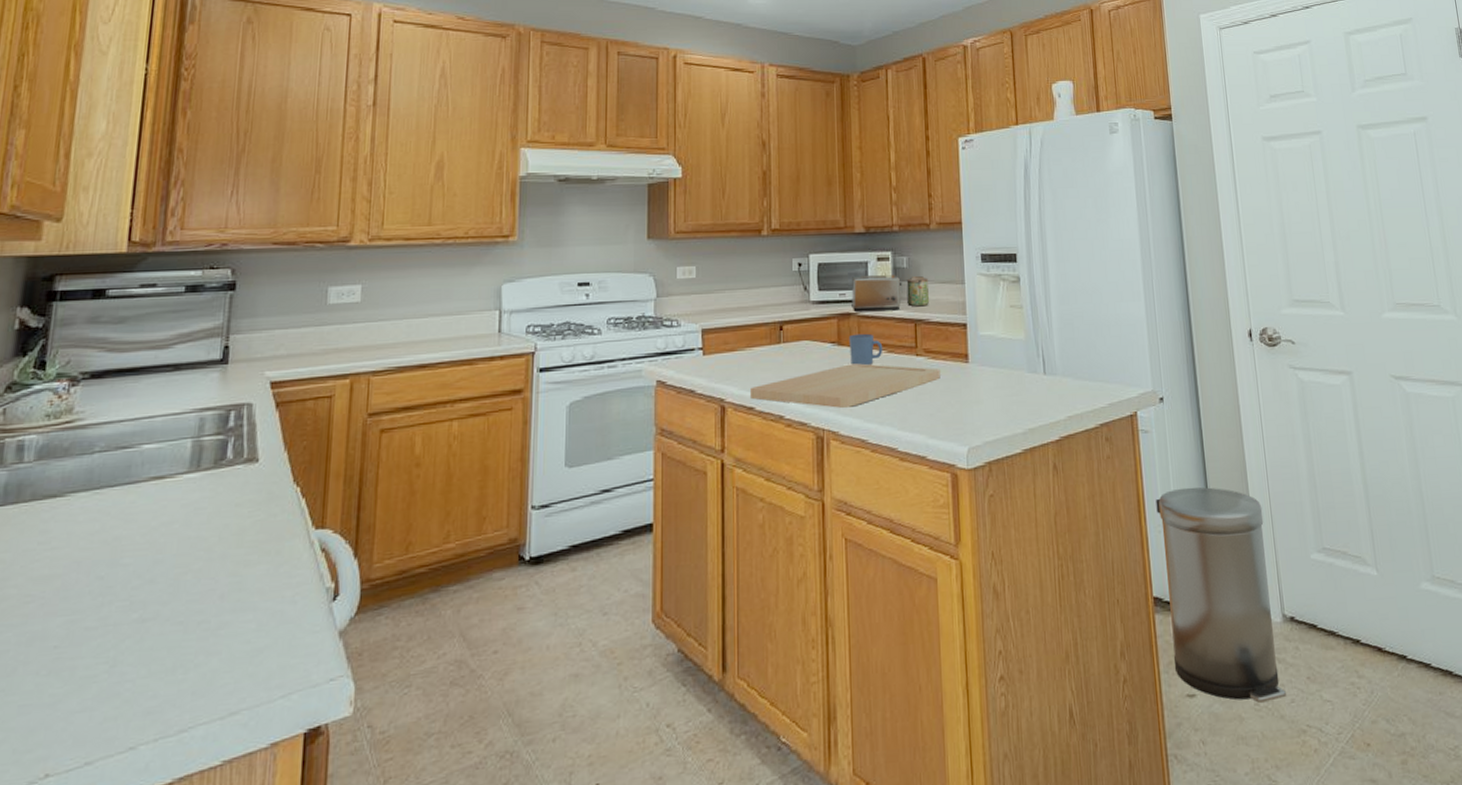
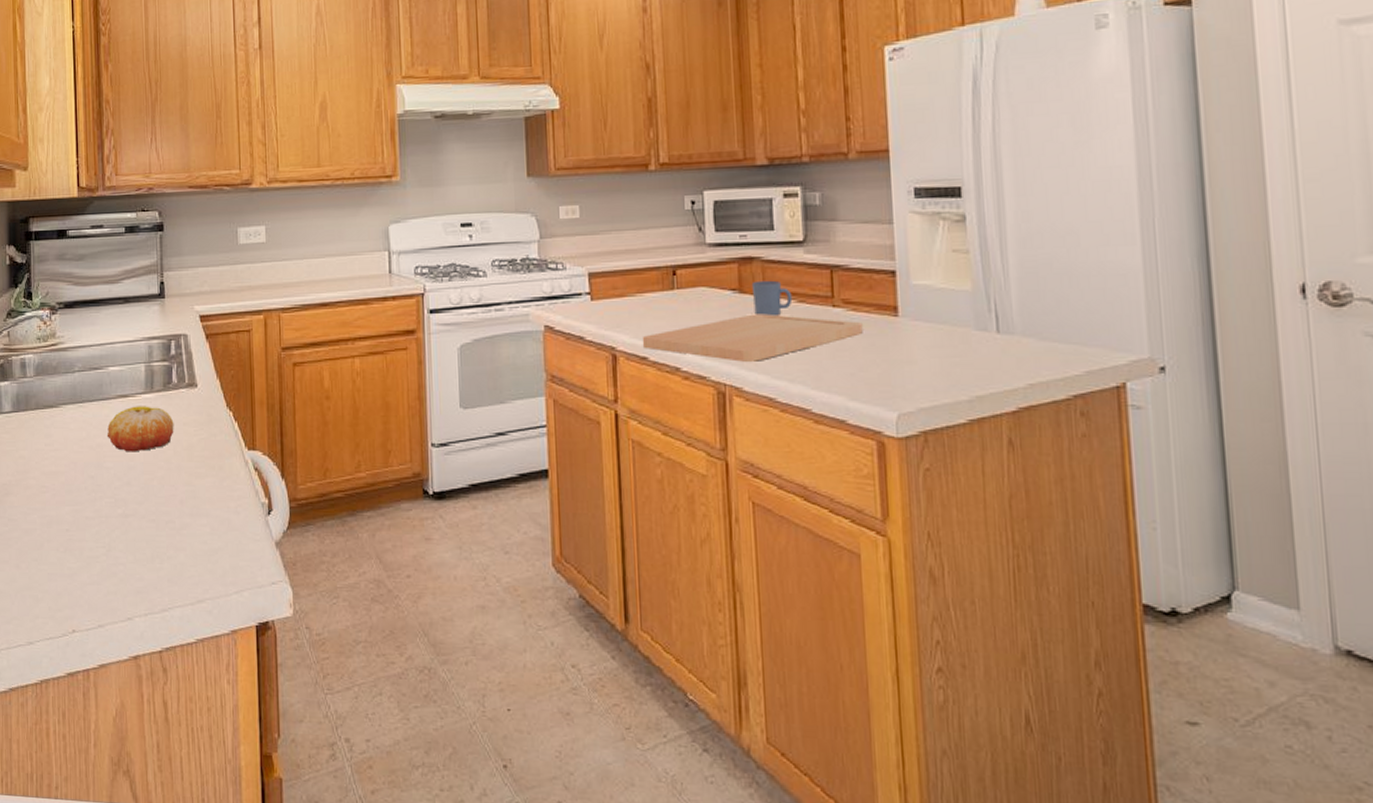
fruit: none [128,487,223,544] -> present [106,406,174,452]
toaster: present [851,274,903,312] -> none [752,213,815,256]
canister: present [906,276,929,307] -> none [820,215,848,251]
pedal bin: present [1156,487,1286,704] -> none [1150,479,1334,747]

